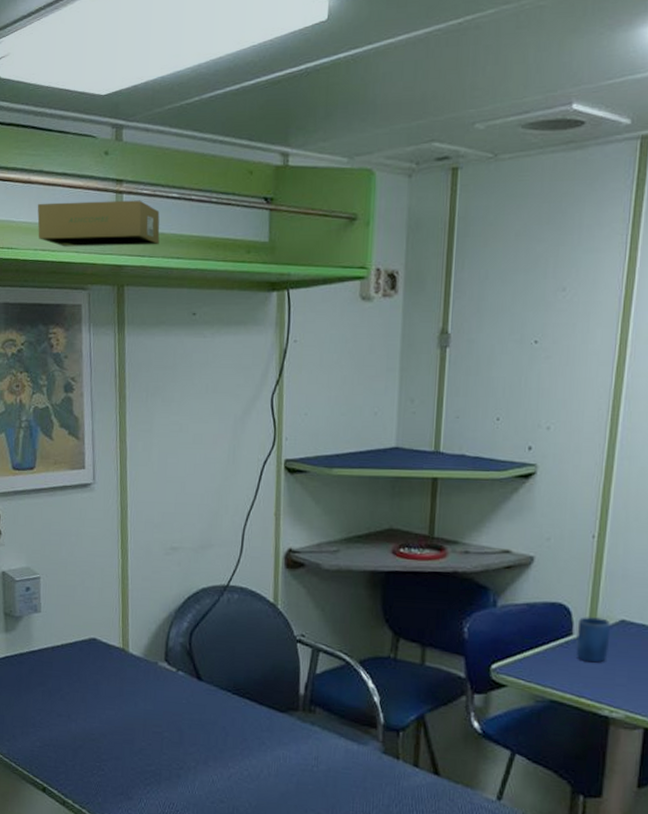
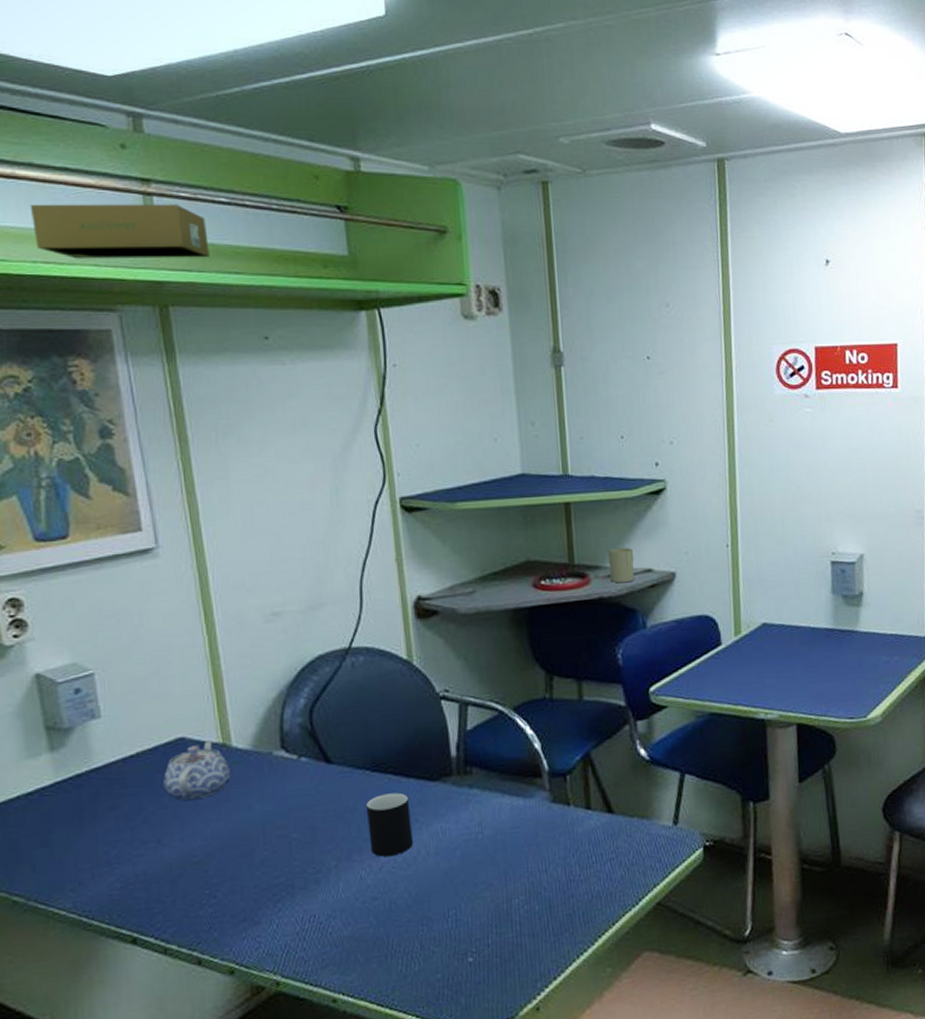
teapot: none [76,643,126,689] -> present [162,739,231,800]
cup: none [223,715,260,769] -> present [366,792,414,857]
candle: none [467,526,494,561] -> present [607,547,634,584]
mug: present [576,616,611,663] -> none [724,623,756,669]

